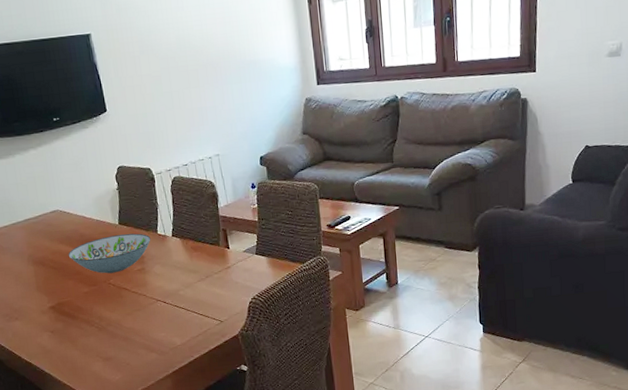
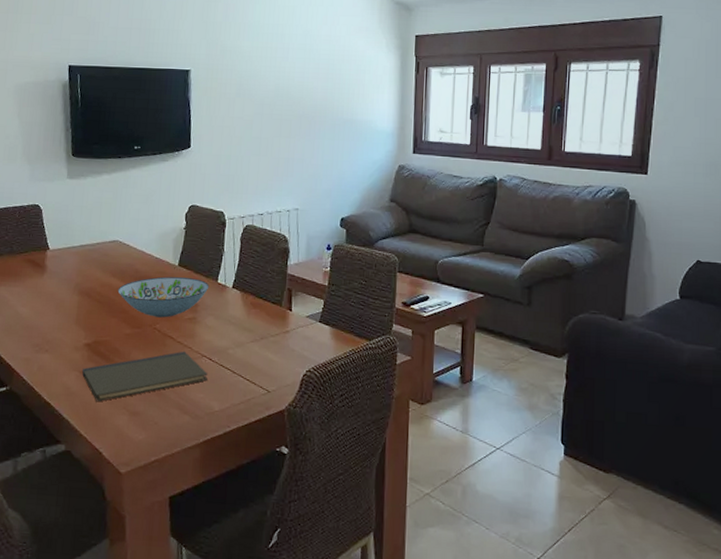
notebook: none [53,299,166,355] -> present [82,351,208,402]

